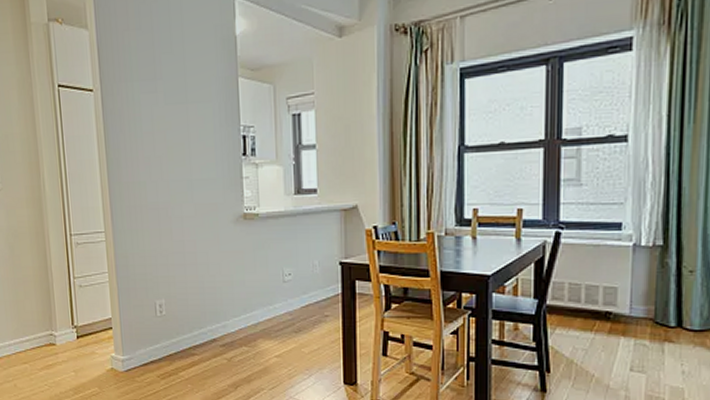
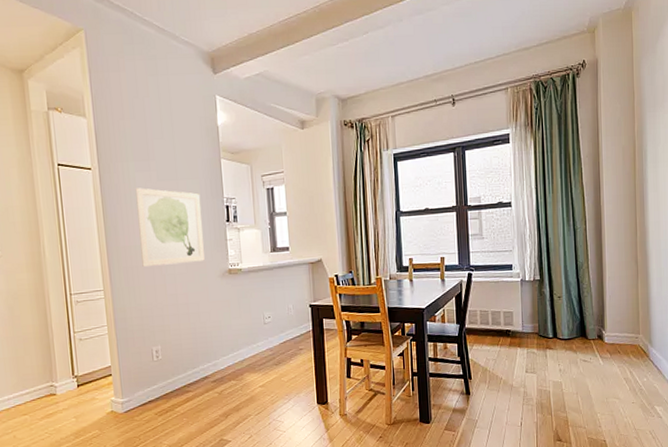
wall art: none [140,113,216,206] -> present [135,188,205,266]

